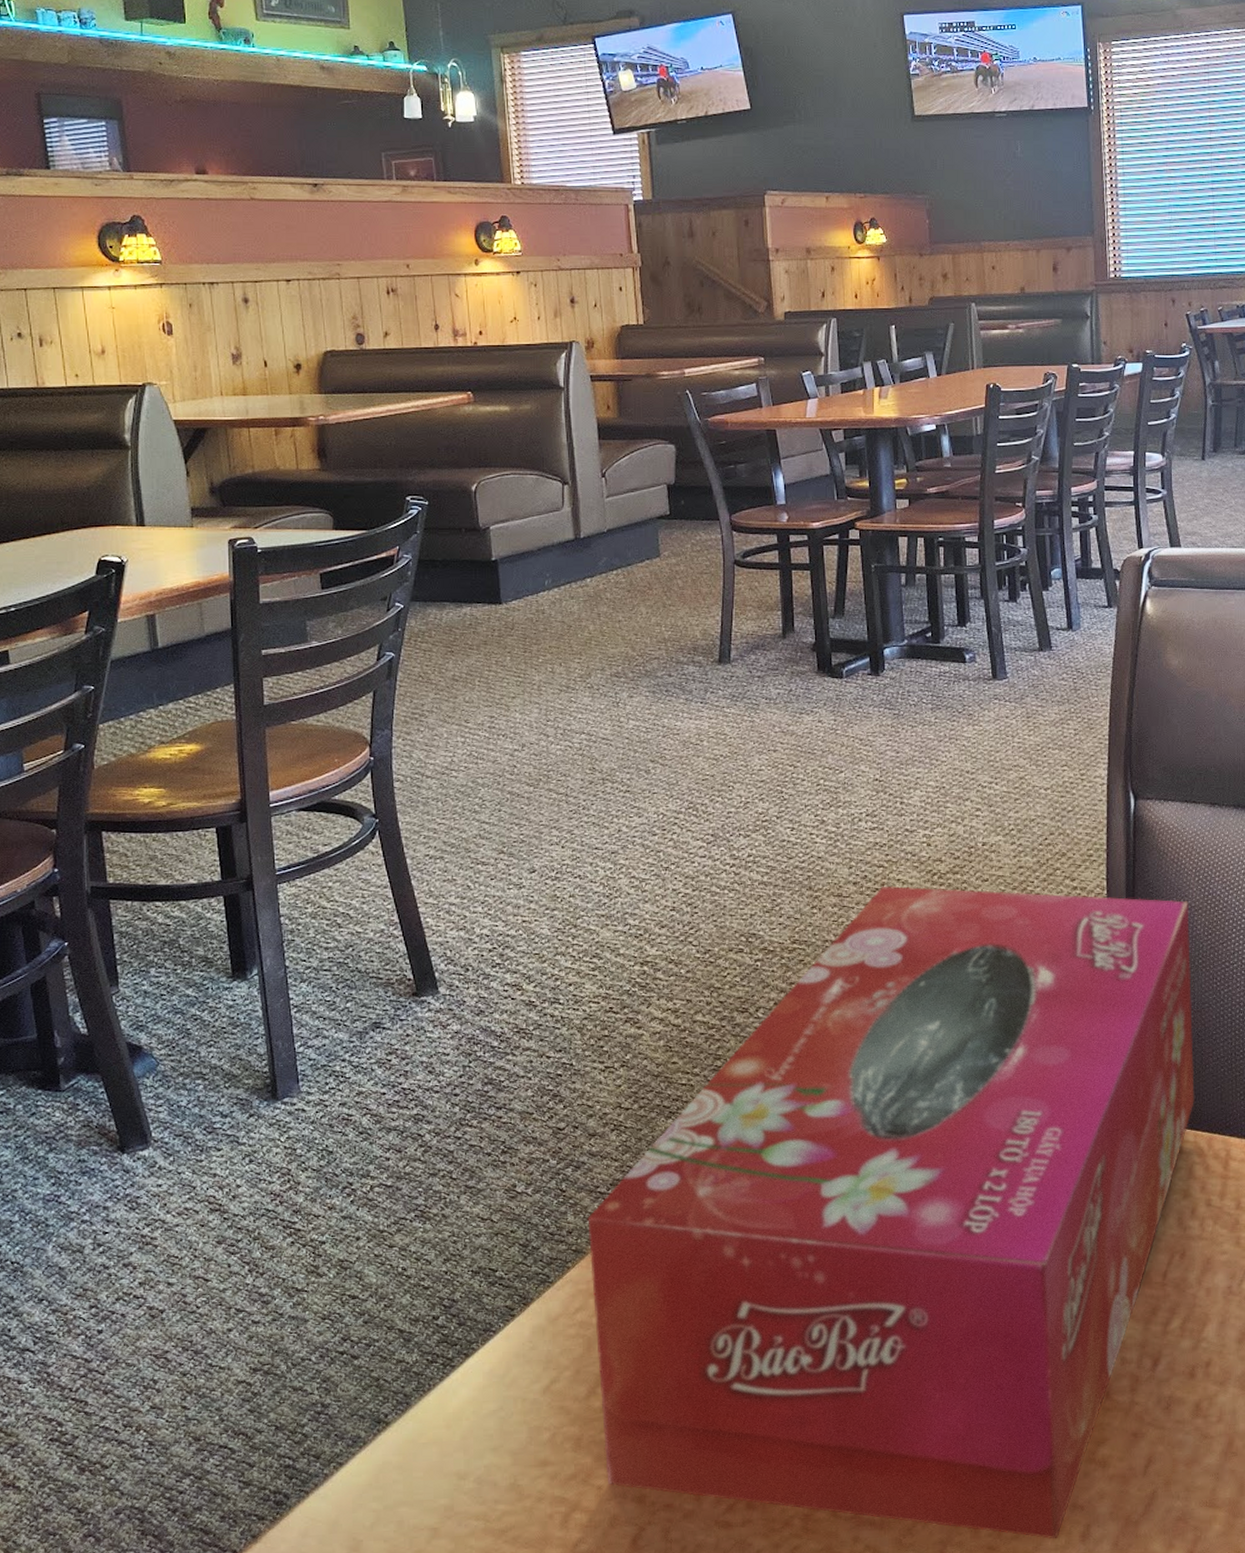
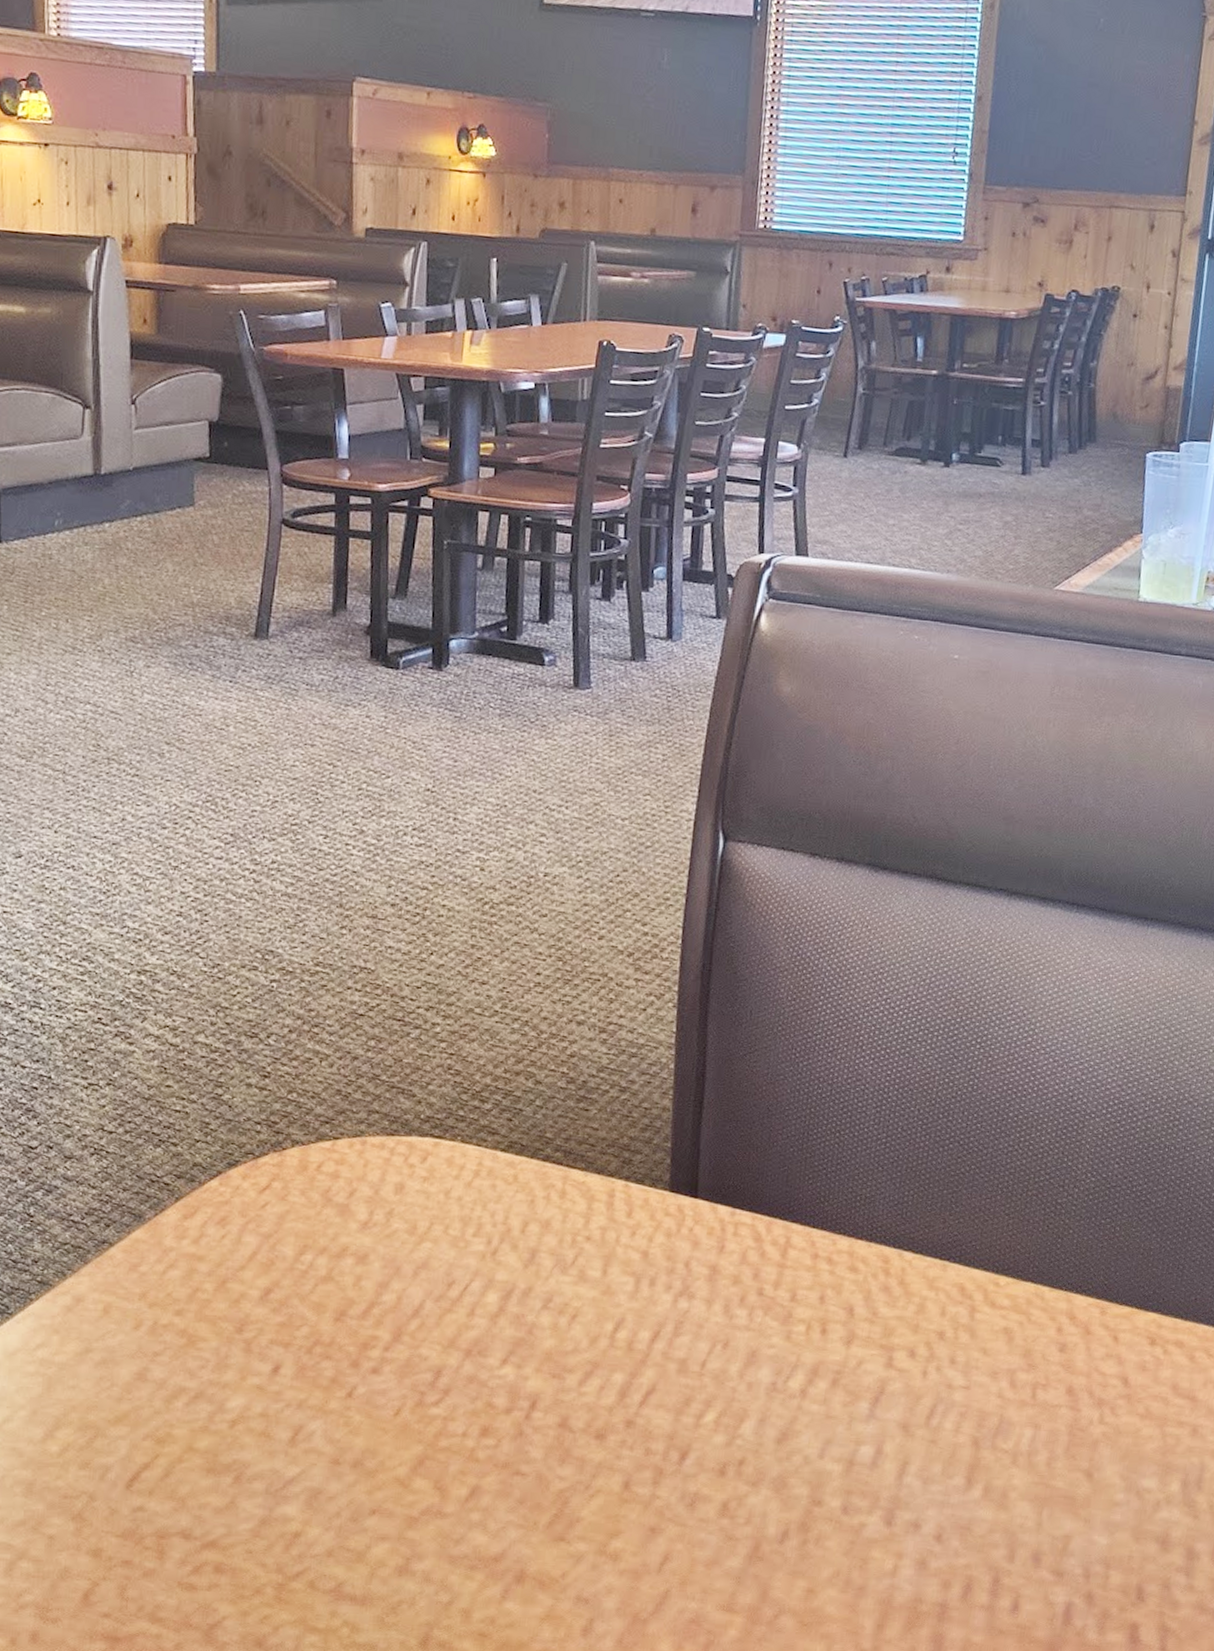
tissue box: present [587,885,1195,1539] -> none [56,910,774,1631]

